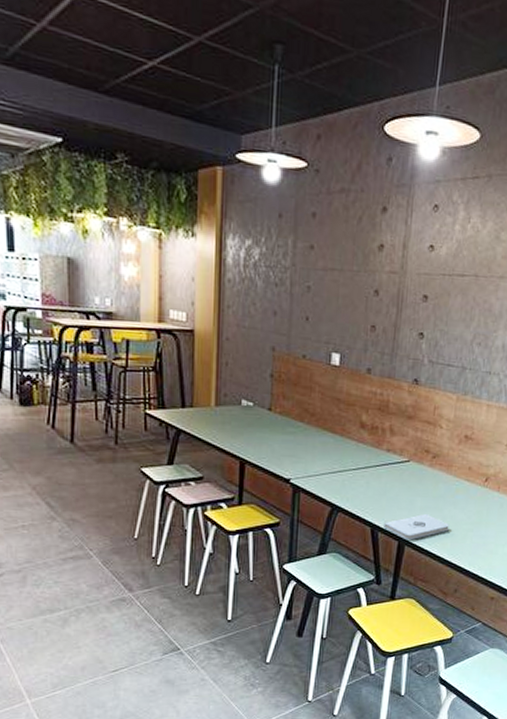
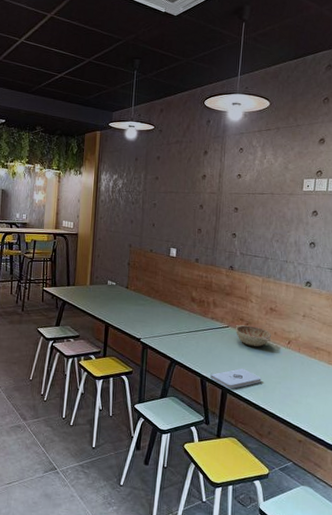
decorative bowl: none [419,458,465,487] -> present [236,325,271,347]

